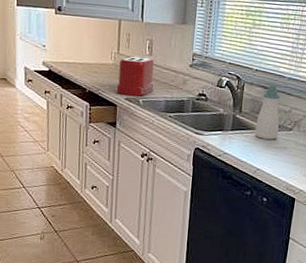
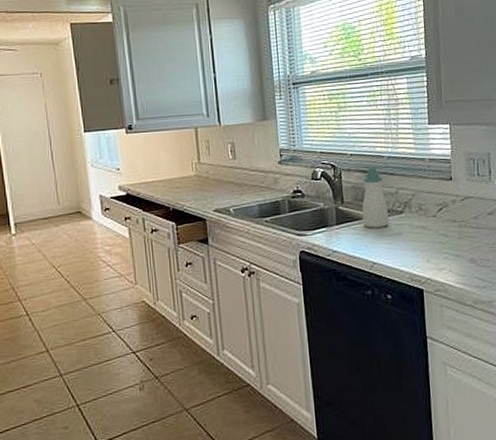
toaster: present [115,55,155,97] -> none [201,161,245,207]

